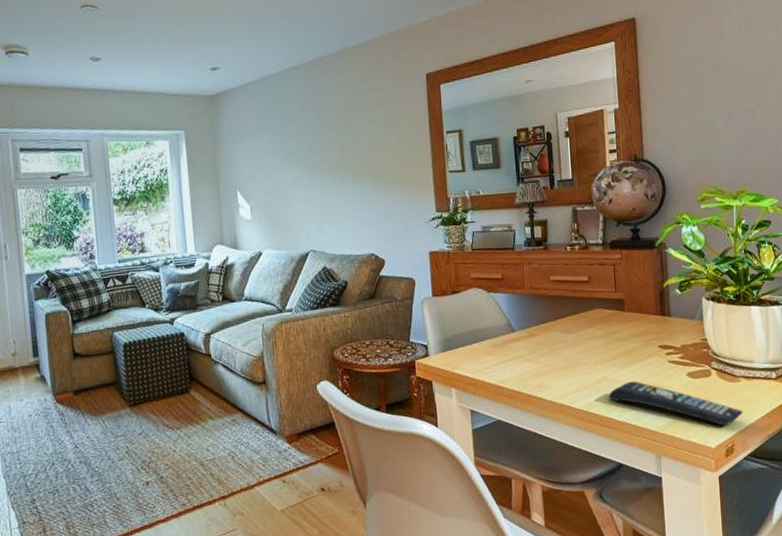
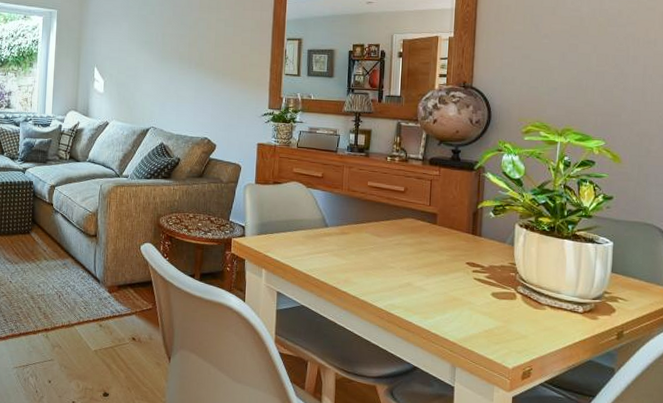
remote control: present [608,381,743,427] -> none [410,291,545,350]

